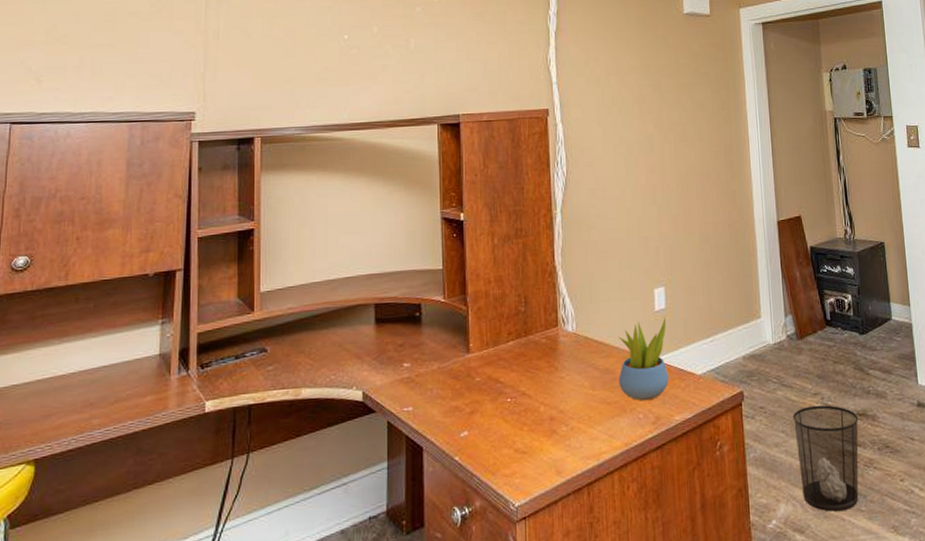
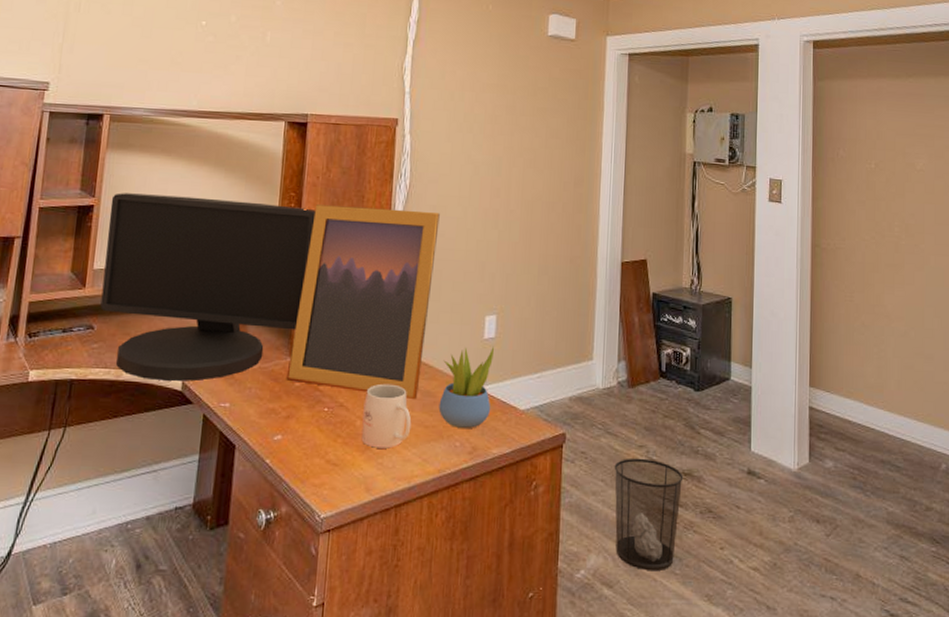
monitor: none [271,206,478,394] -> present [100,193,316,381]
picture frame: none [466,195,600,380] -> present [286,204,440,400]
mug: none [545,366,595,431] -> present [361,383,412,449]

